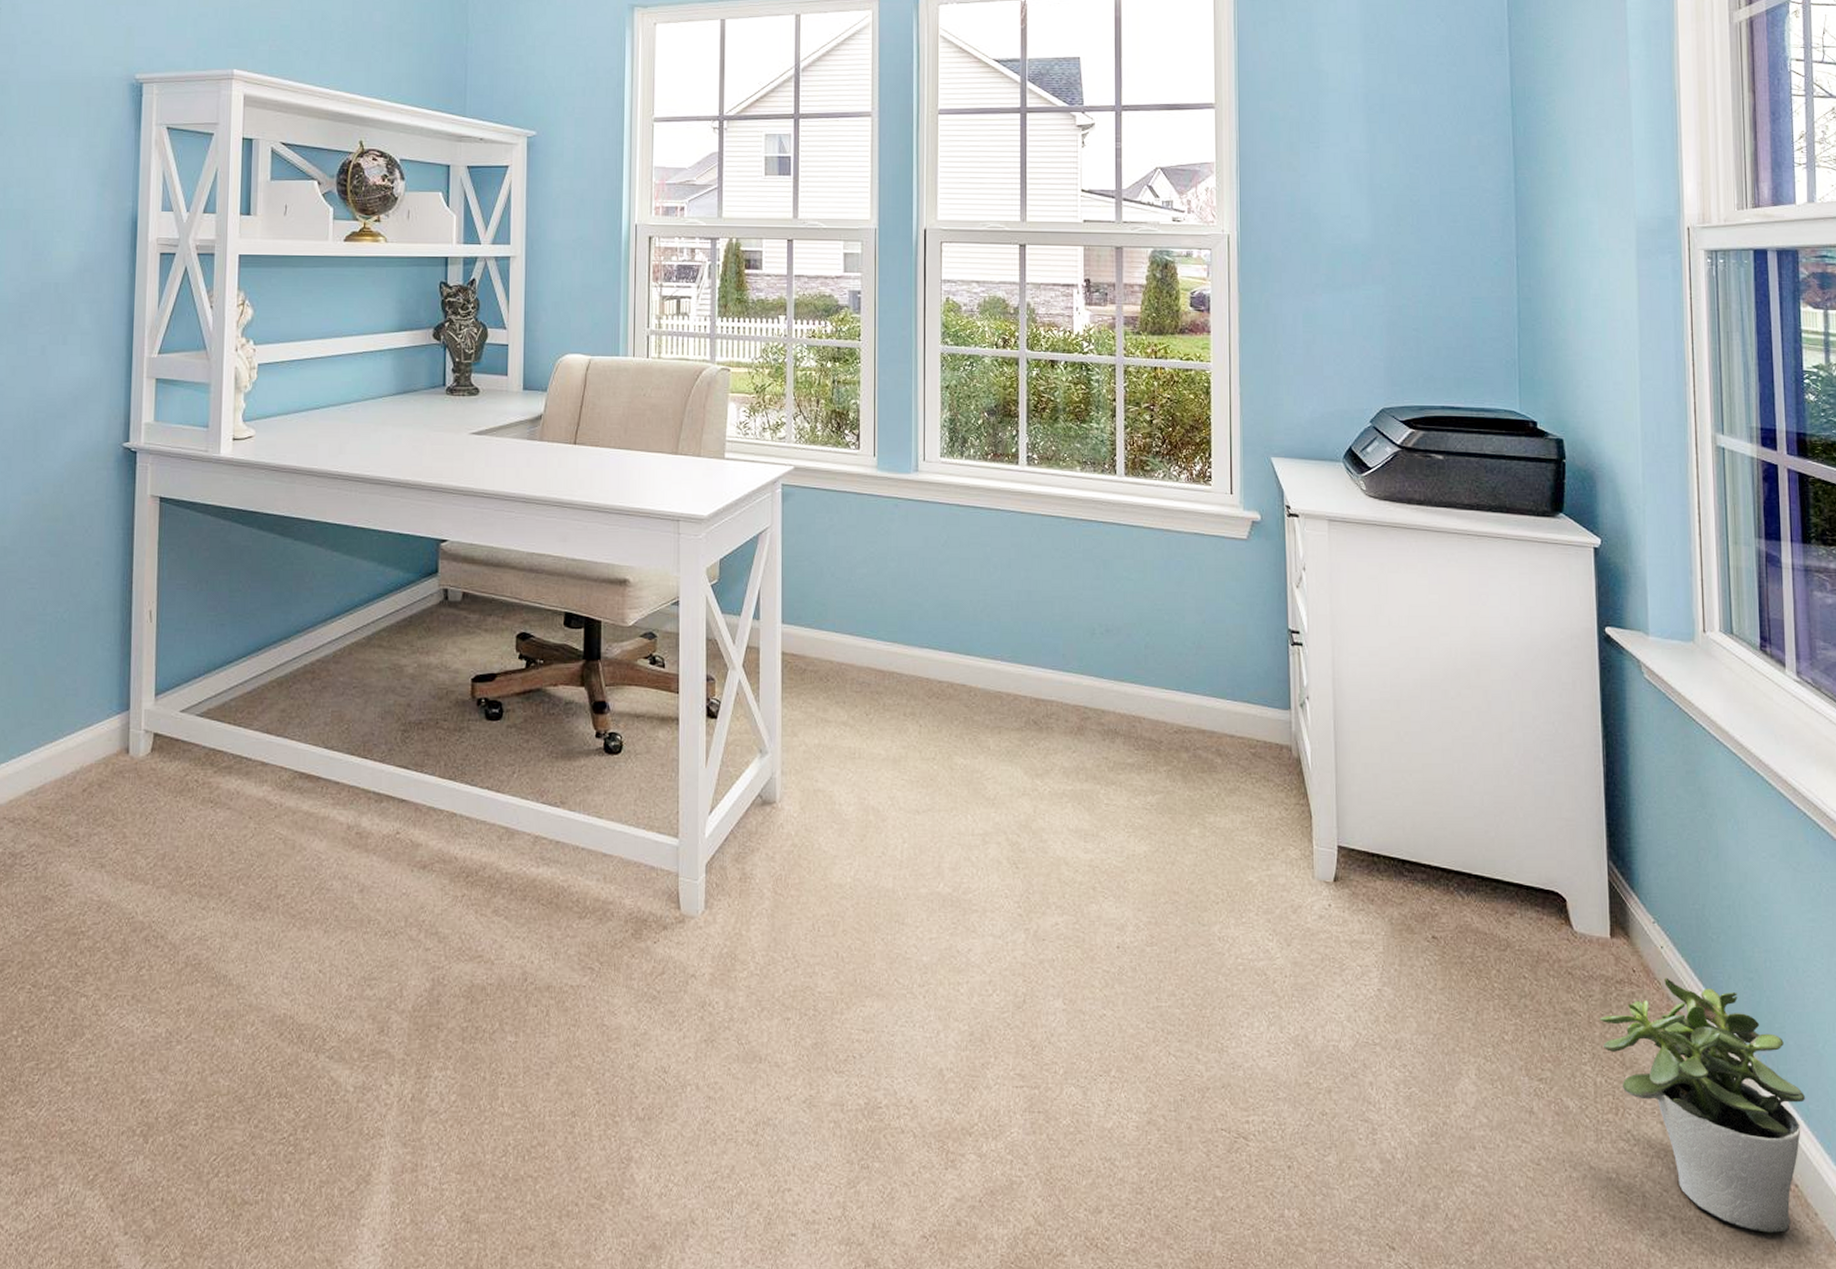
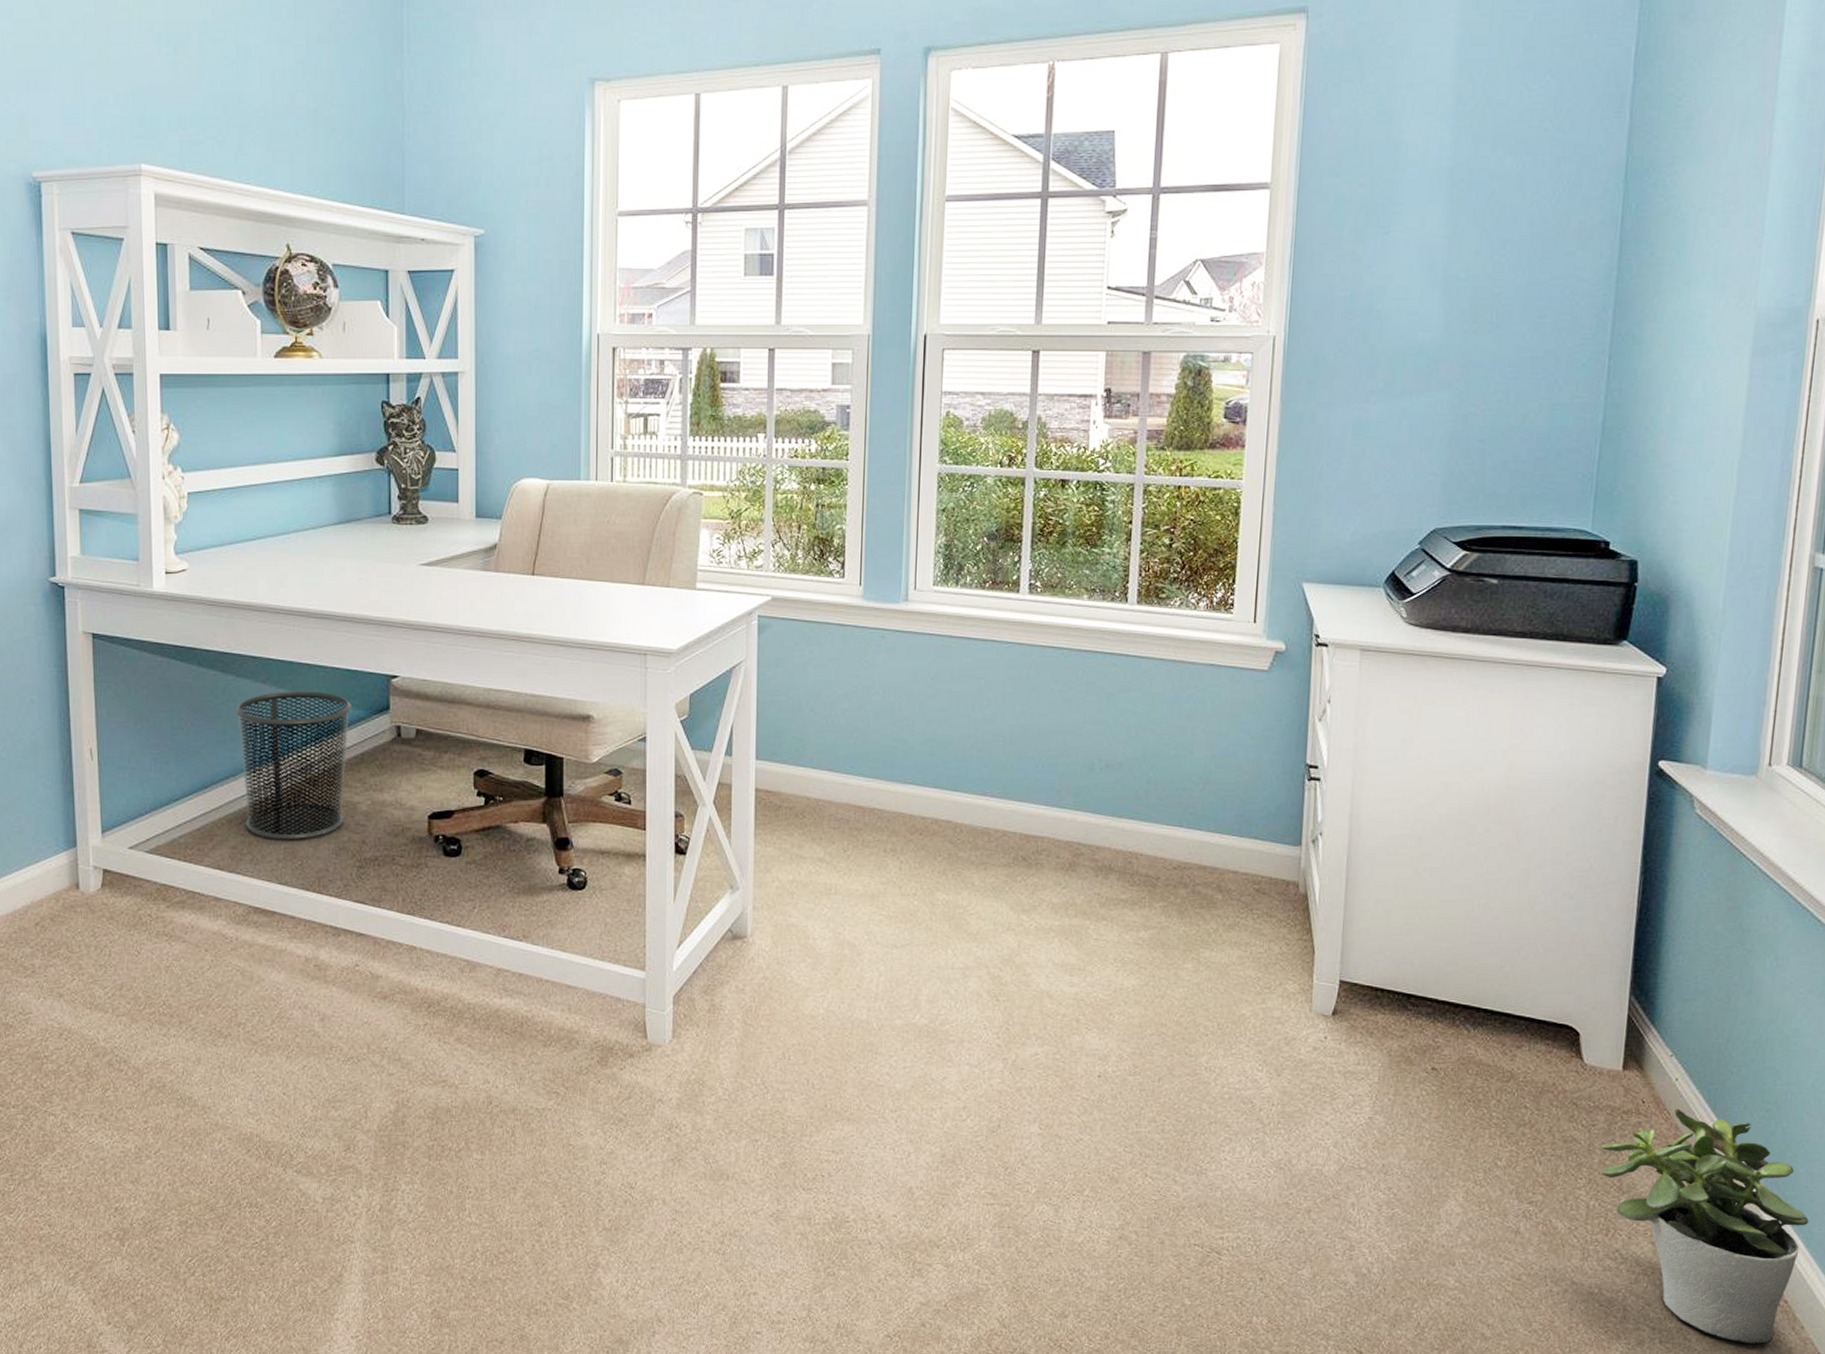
waste bin: none [292,554,402,704] -> present [235,691,352,841]

